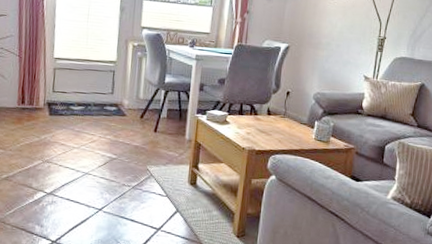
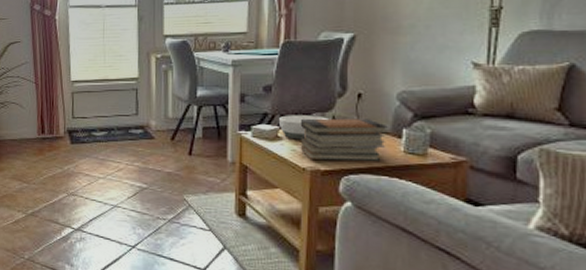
bowl: none [228,104,266,125] -> present [279,115,330,140]
book stack: none [243,108,305,145] -> present [301,118,388,161]

